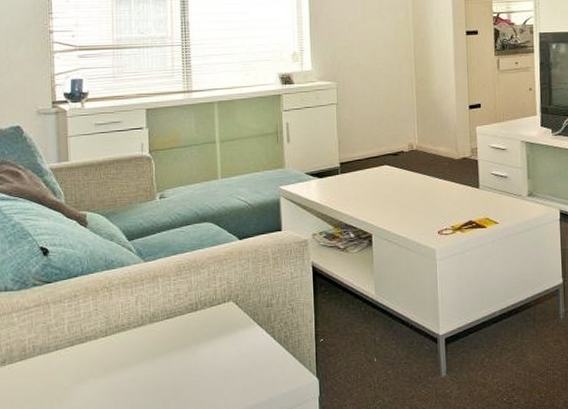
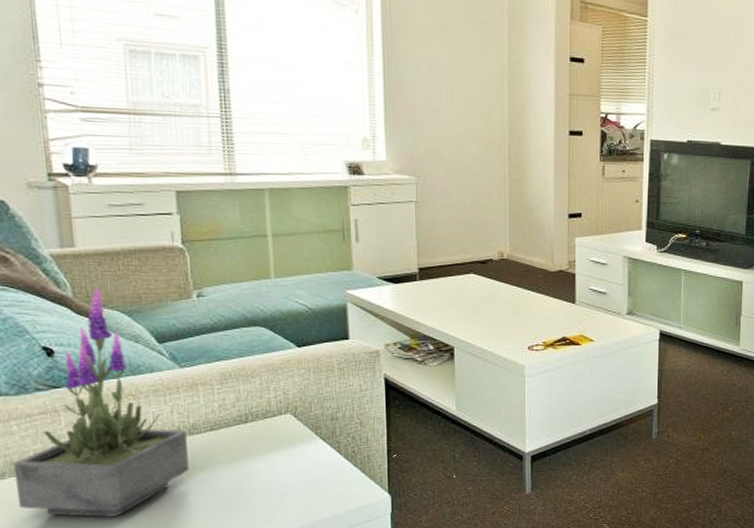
potted plant: none [12,193,149,401] -> present [13,286,189,517]

